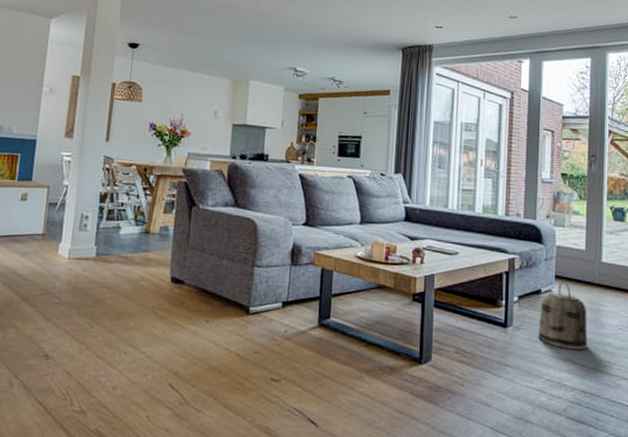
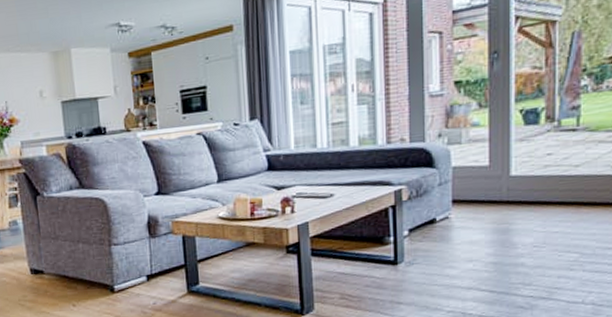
basket: present [537,281,588,351] -> none [434,205,495,277]

